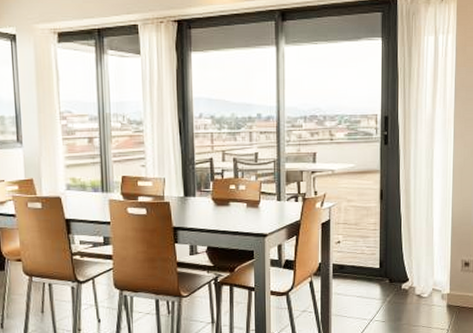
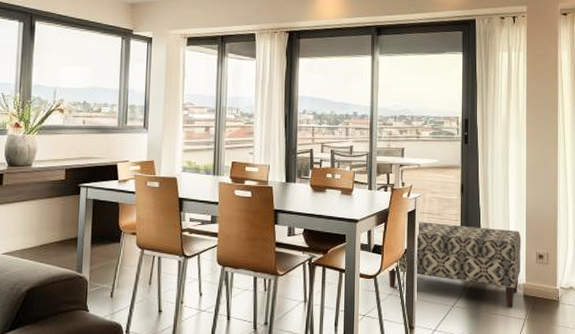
bench: none [300,233,446,319] -> present [387,222,521,308]

